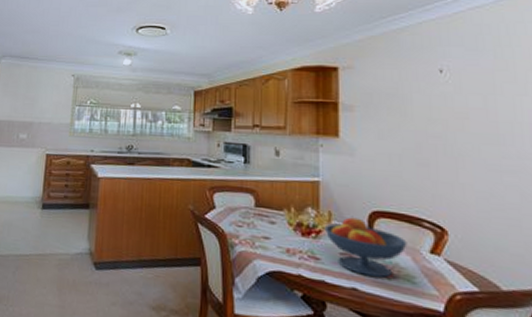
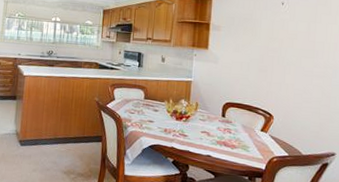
fruit bowl: present [324,216,407,278] -> none [192,106,247,148]

